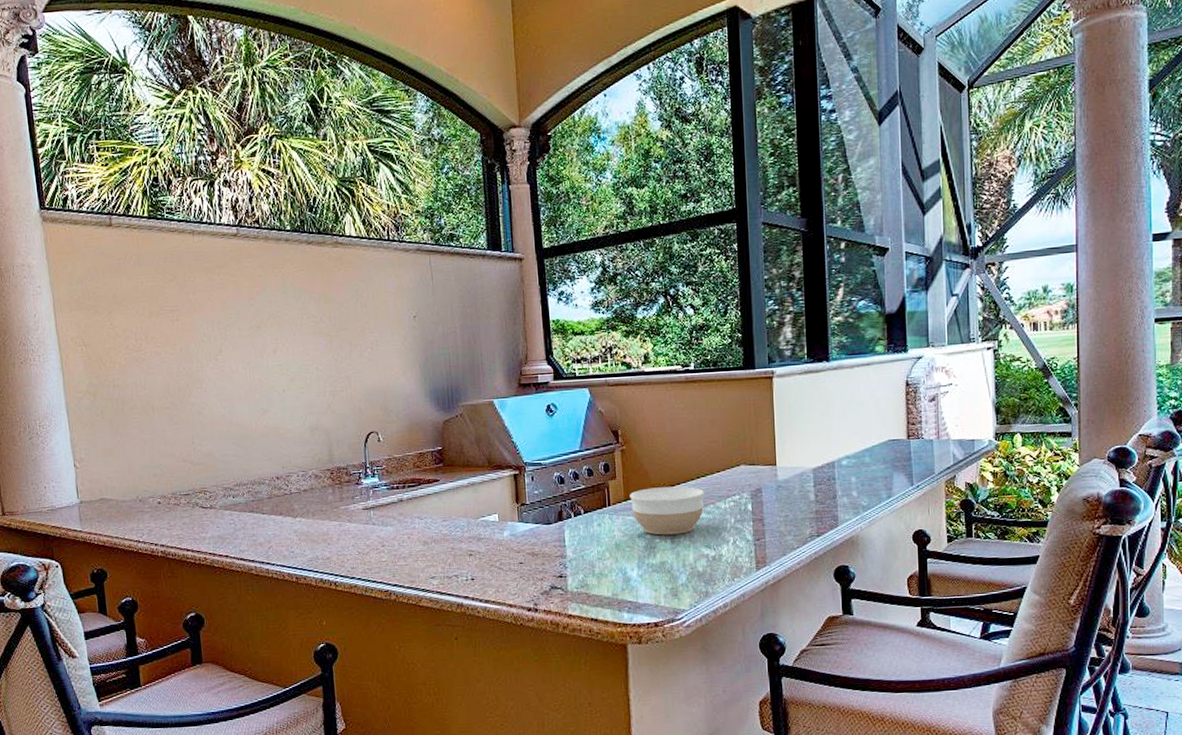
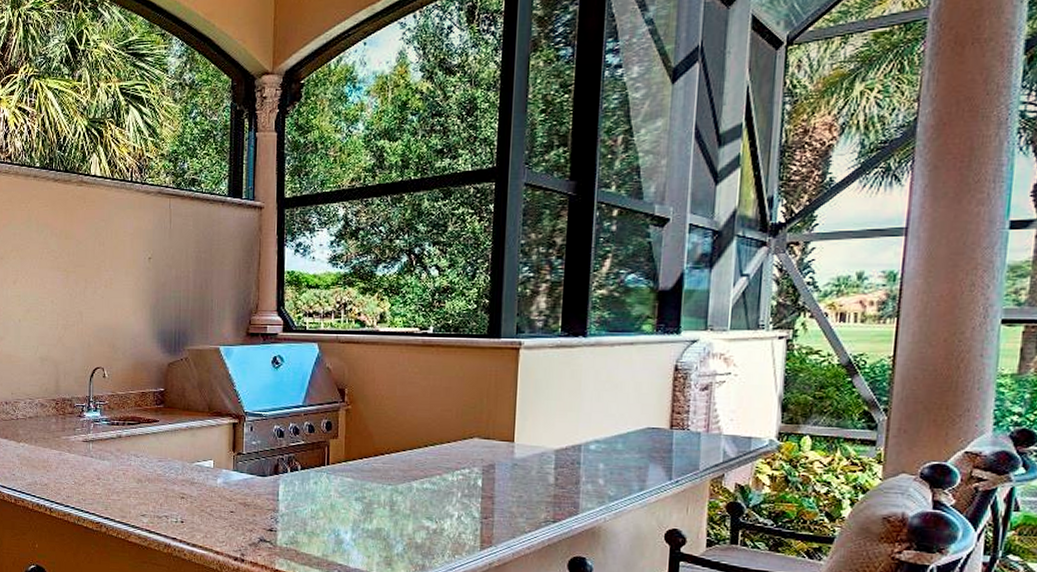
bowl: present [630,486,704,535] -> none [351,451,431,503]

